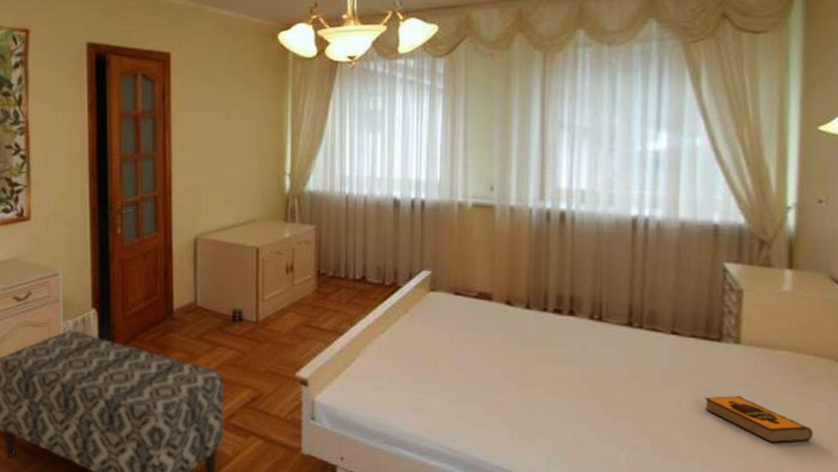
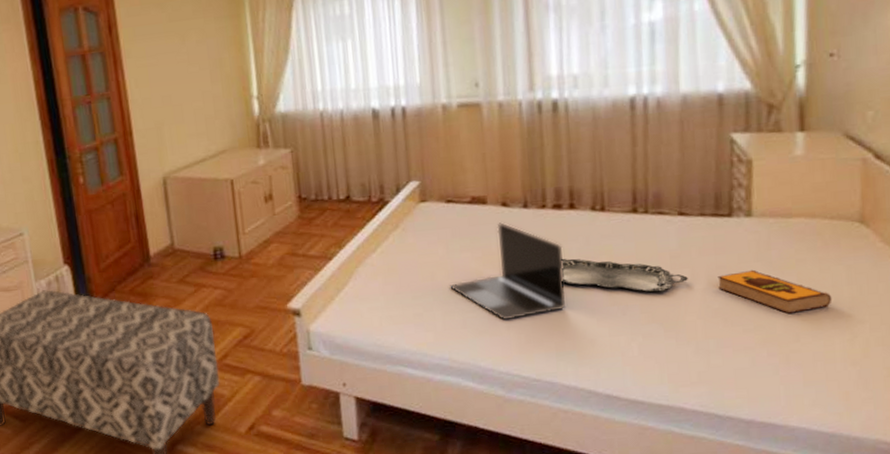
laptop: none [451,320,560,415] -> present [450,222,566,320]
serving tray: none [558,361,677,406] -> present [561,258,688,292]

